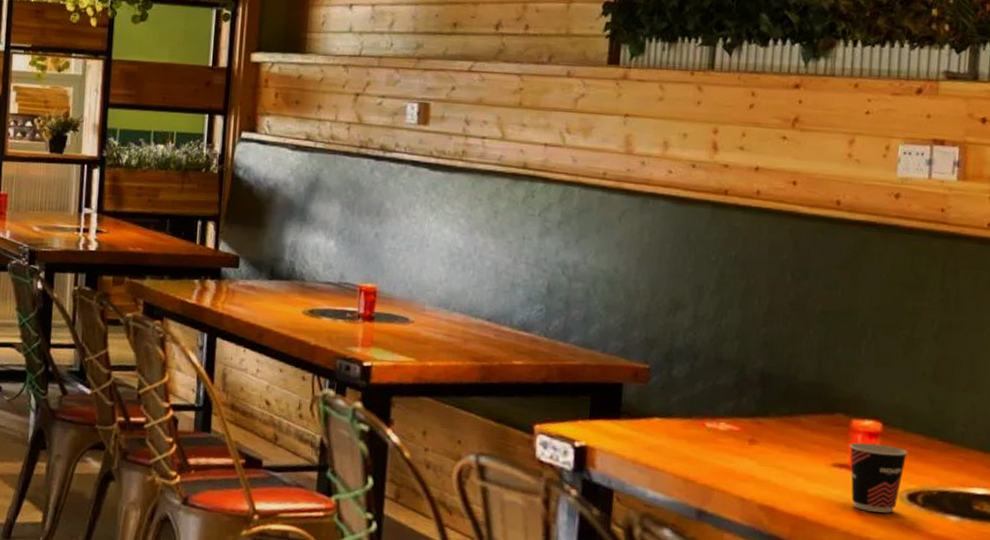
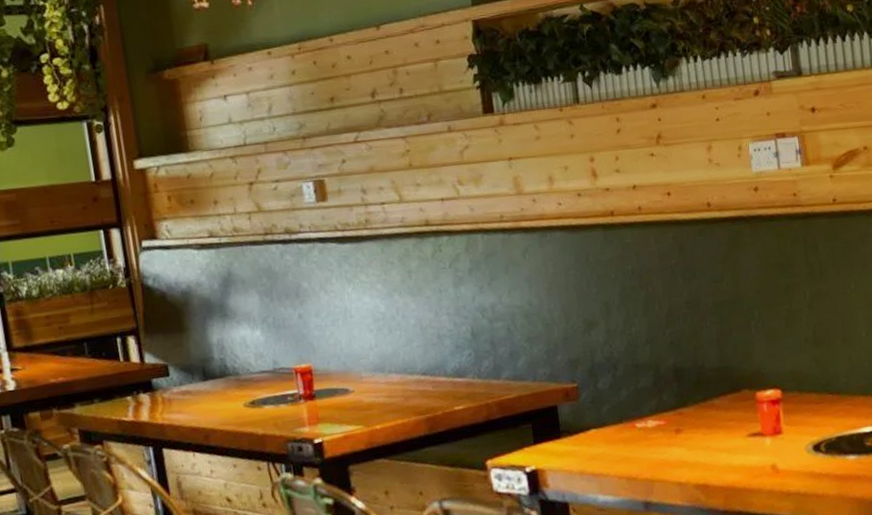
cup: present [849,442,908,513] -> none [758,407,806,469]

